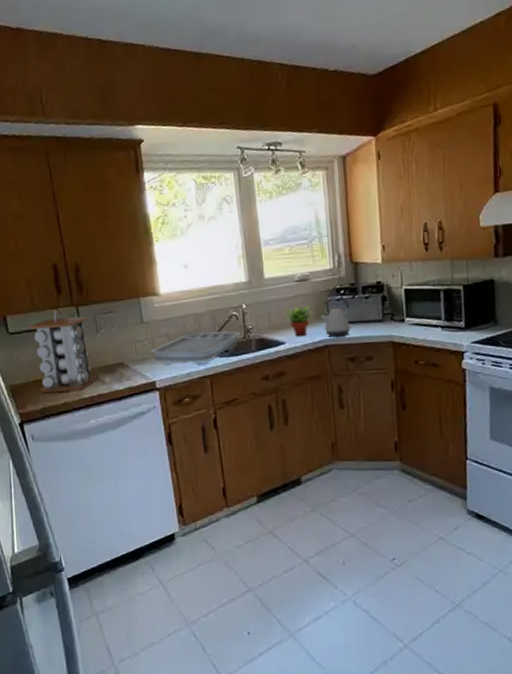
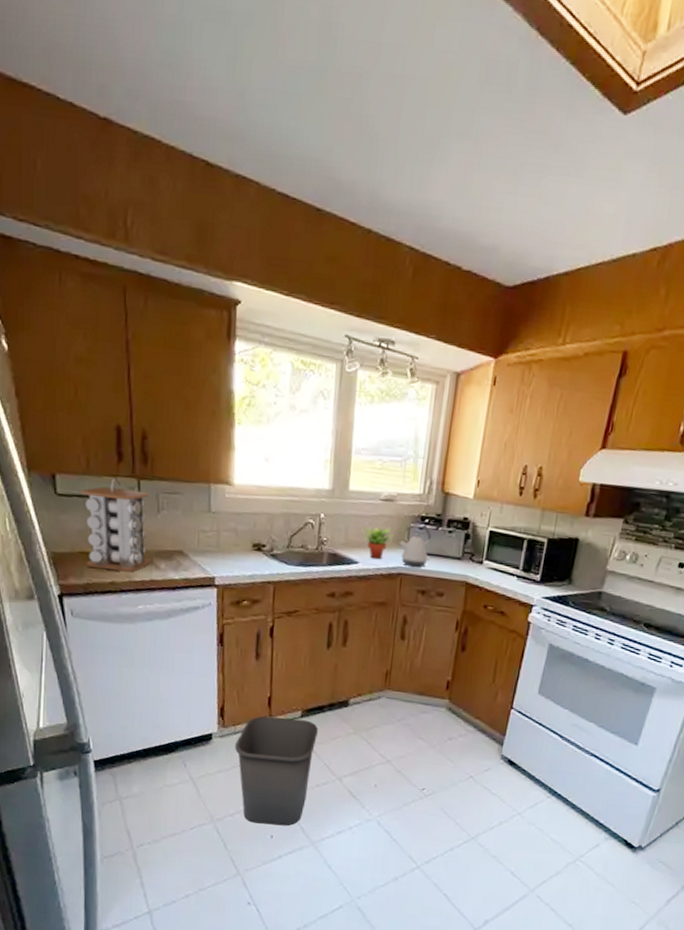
dish rack: present [150,331,241,366] -> none [214,532,314,571]
waste bin: none [198,505,277,621] -> present [235,716,318,826]

